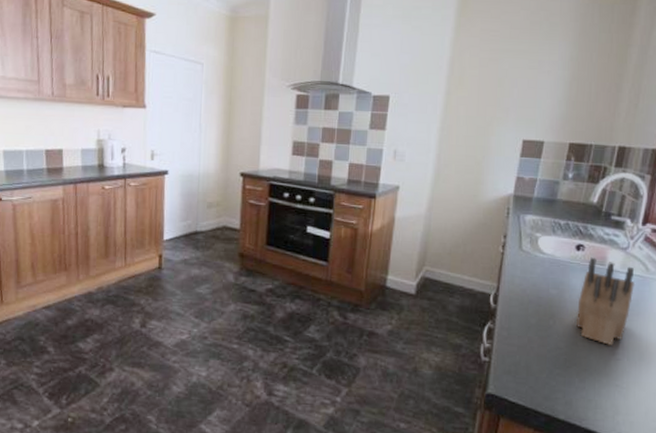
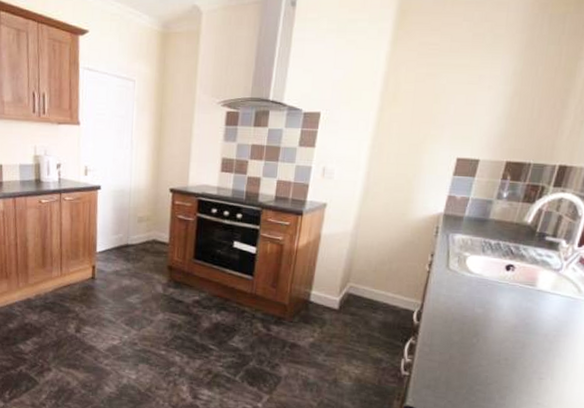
knife block: present [577,257,636,346] -> none [501,277,566,366]

